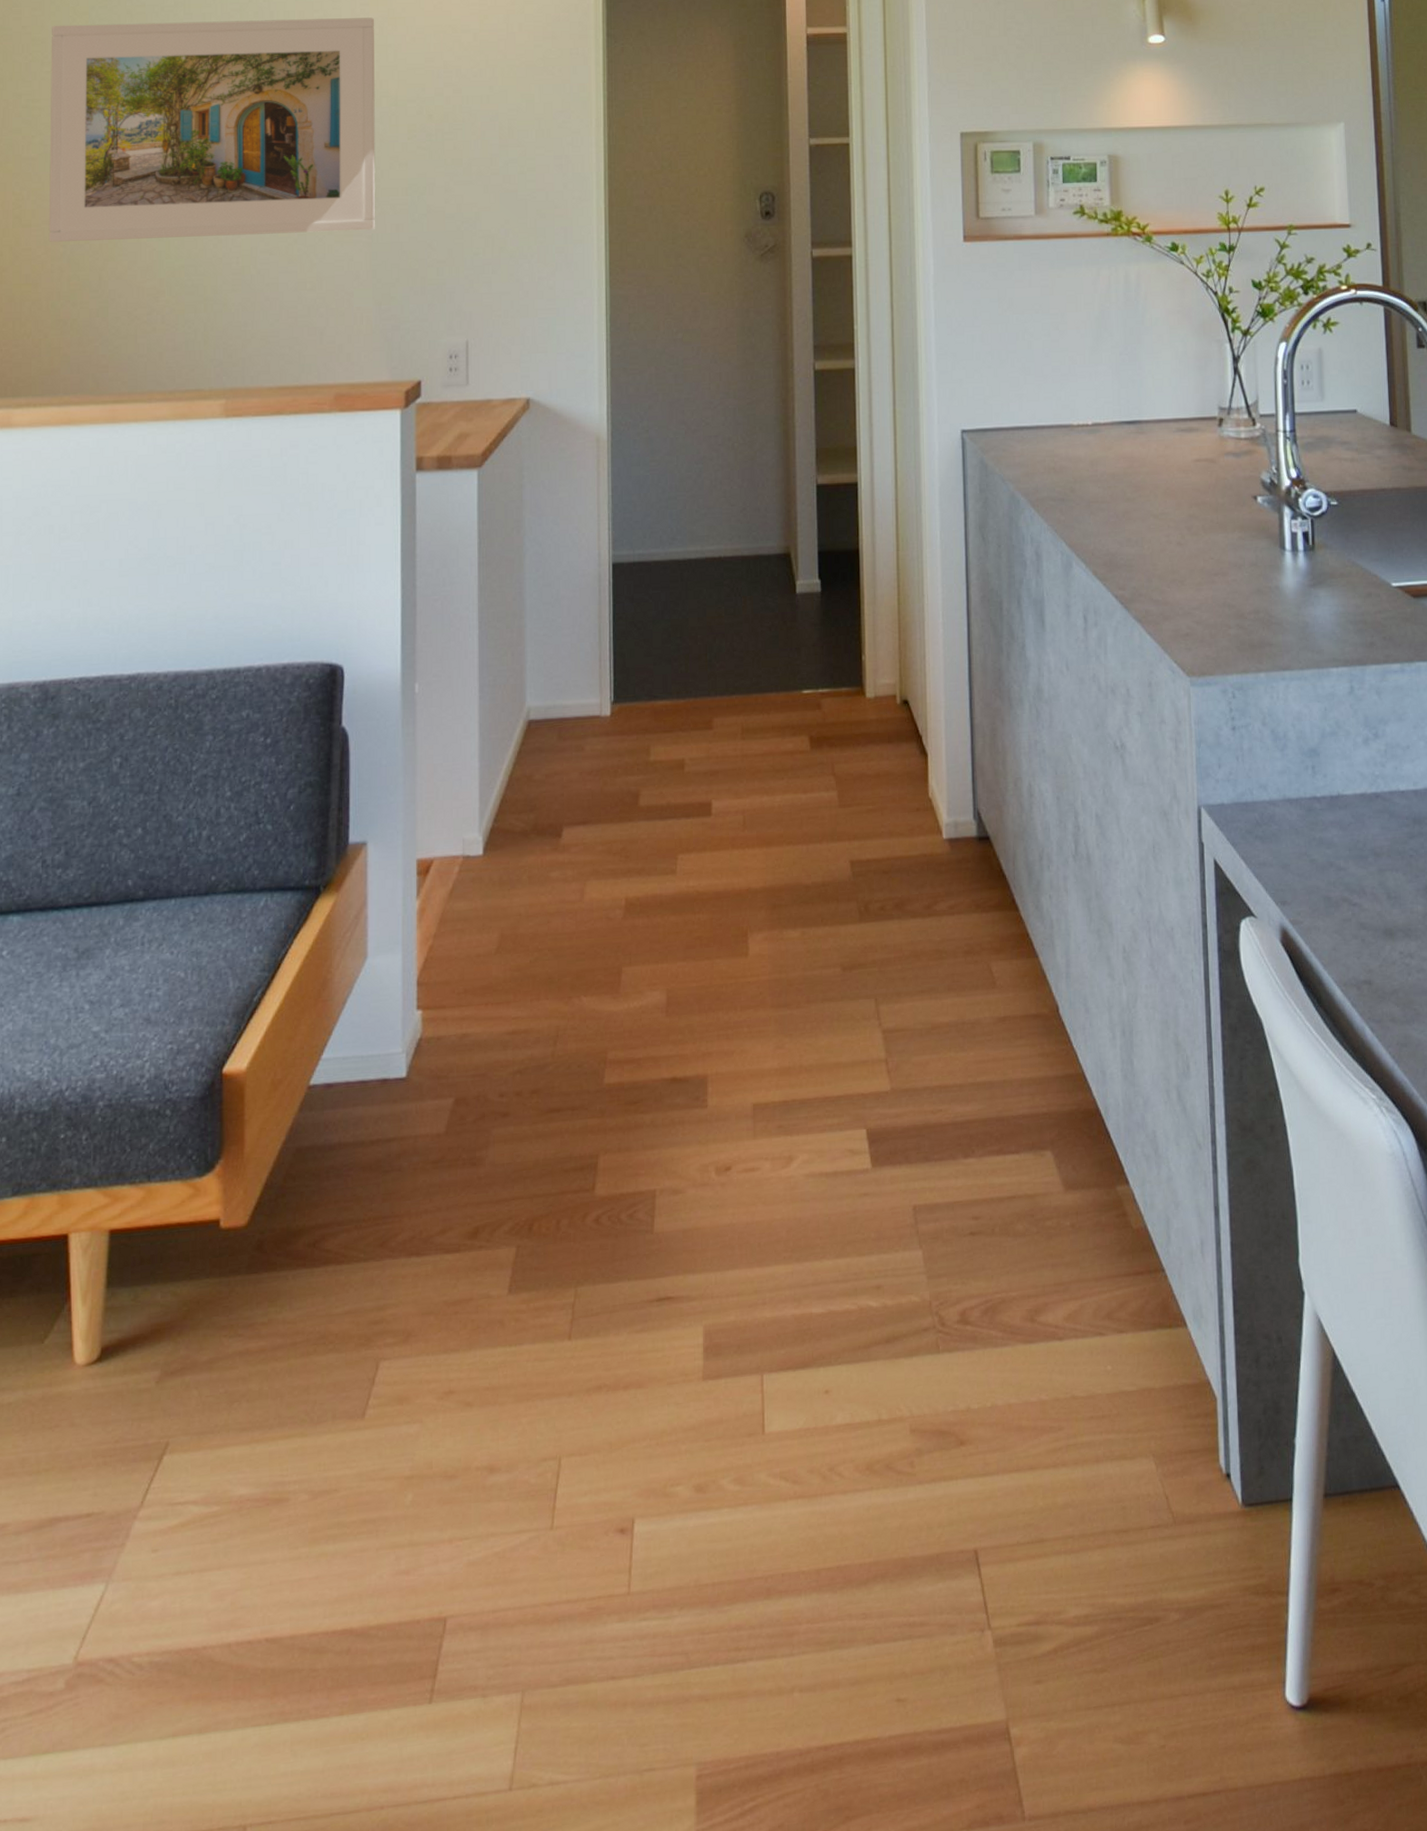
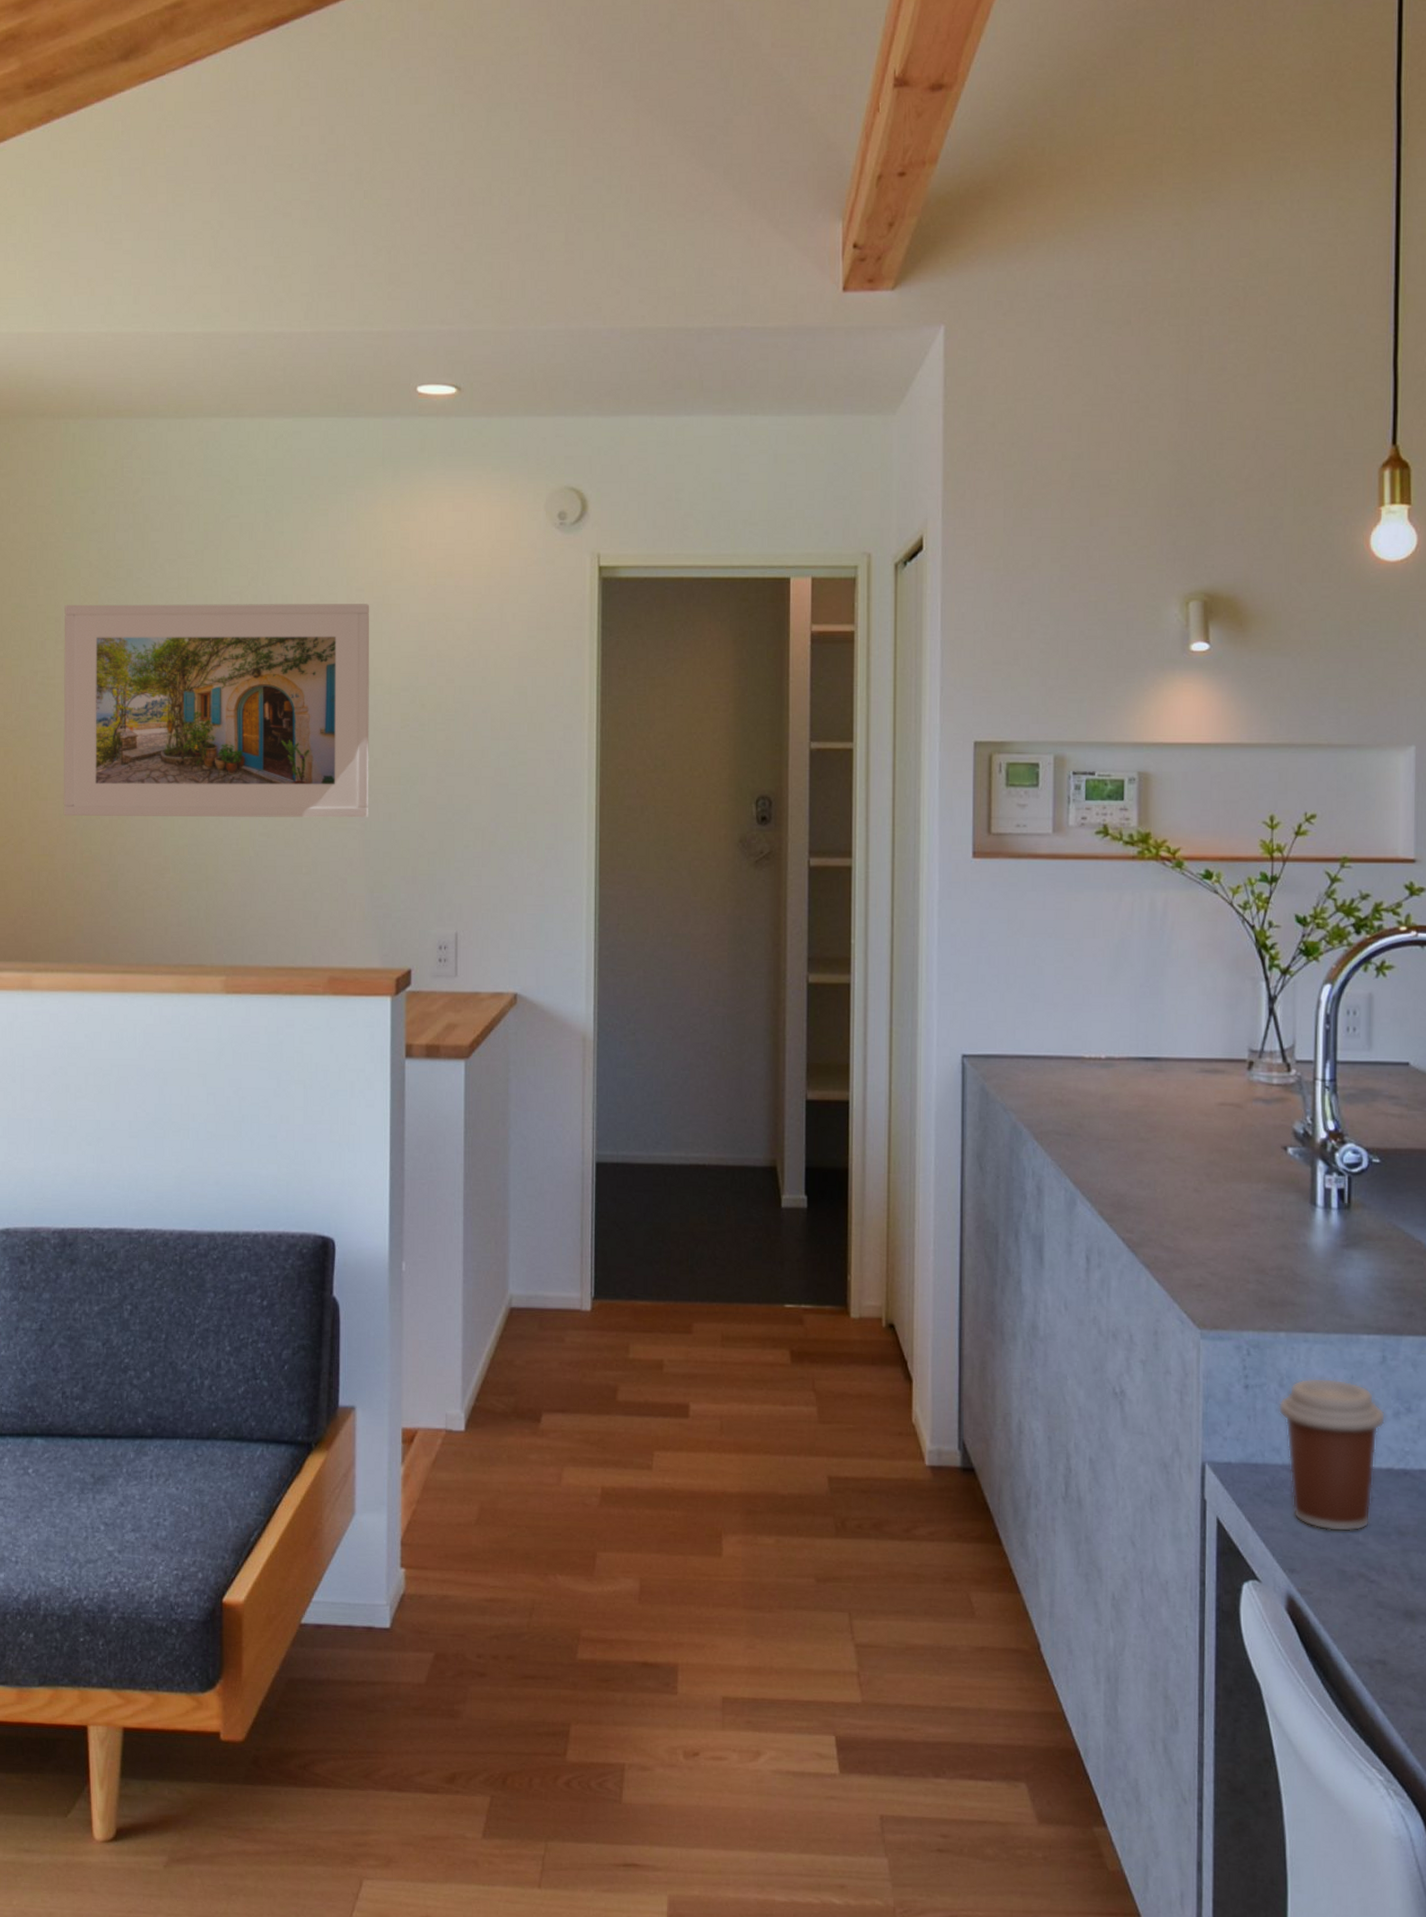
coffee cup: none [1262,712,1357,860] -> present [1278,1377,1386,1532]

